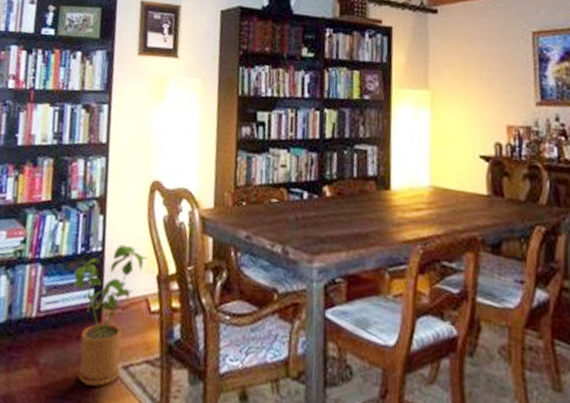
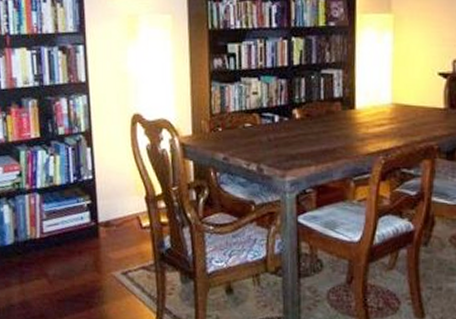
house plant: present [73,244,148,387] -> none [70,172,136,290]

